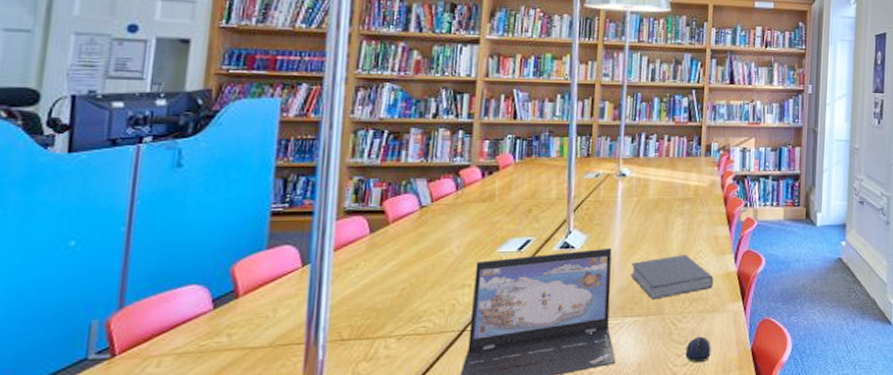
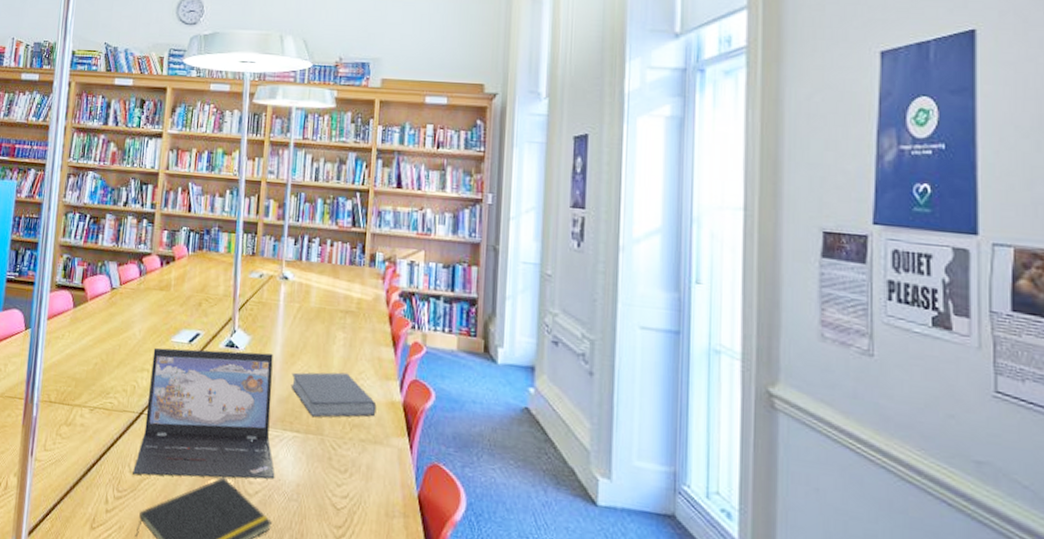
computer mouse: present [685,336,711,362] -> none [345,468,373,499]

